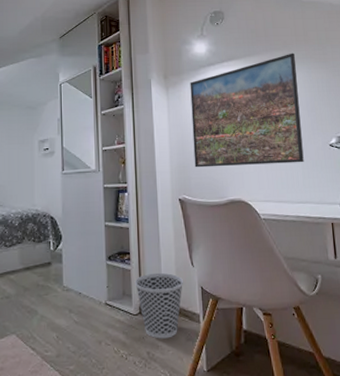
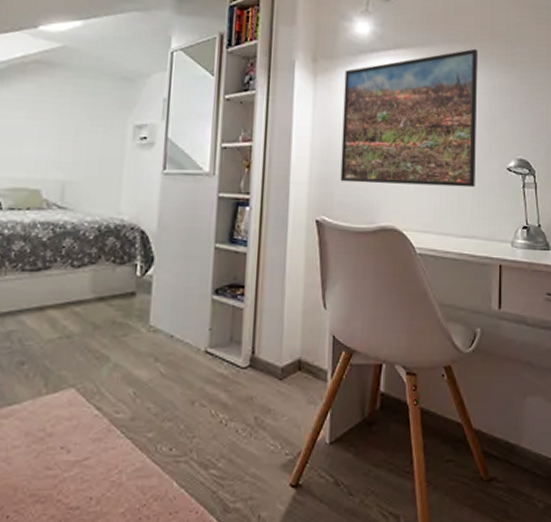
wastebasket: present [134,272,184,339] -> none [247,314,312,401]

